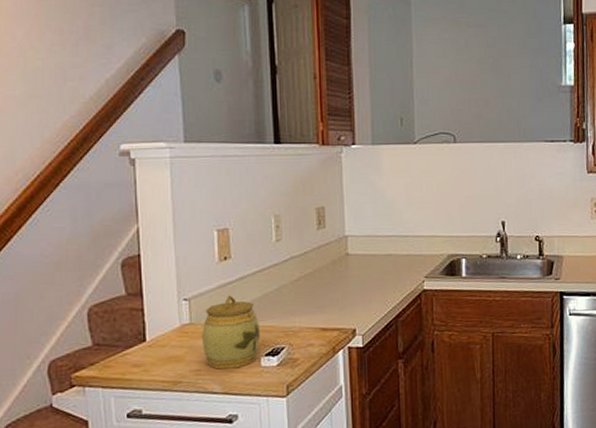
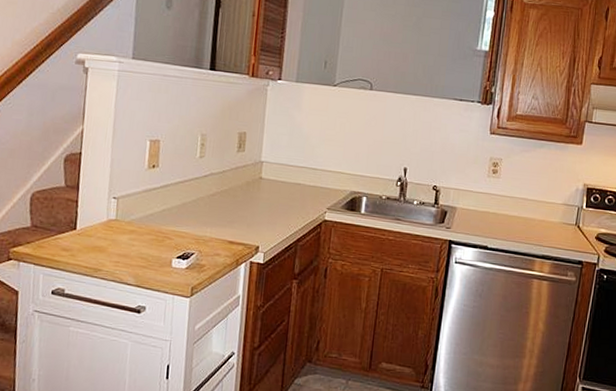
jar: present [201,295,260,370] -> none [123,200,176,265]

